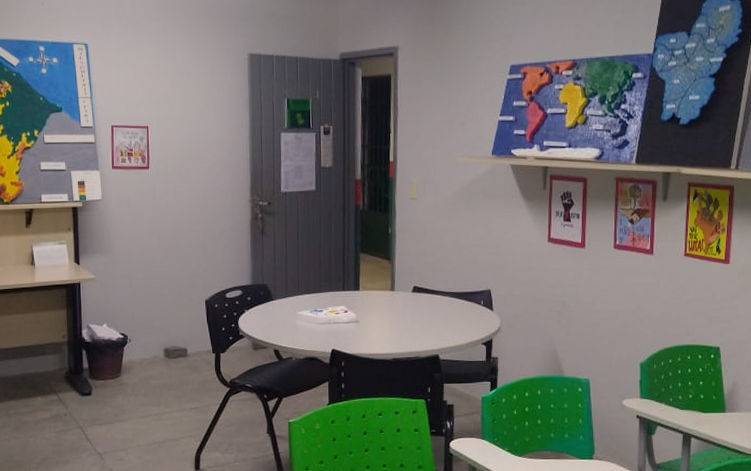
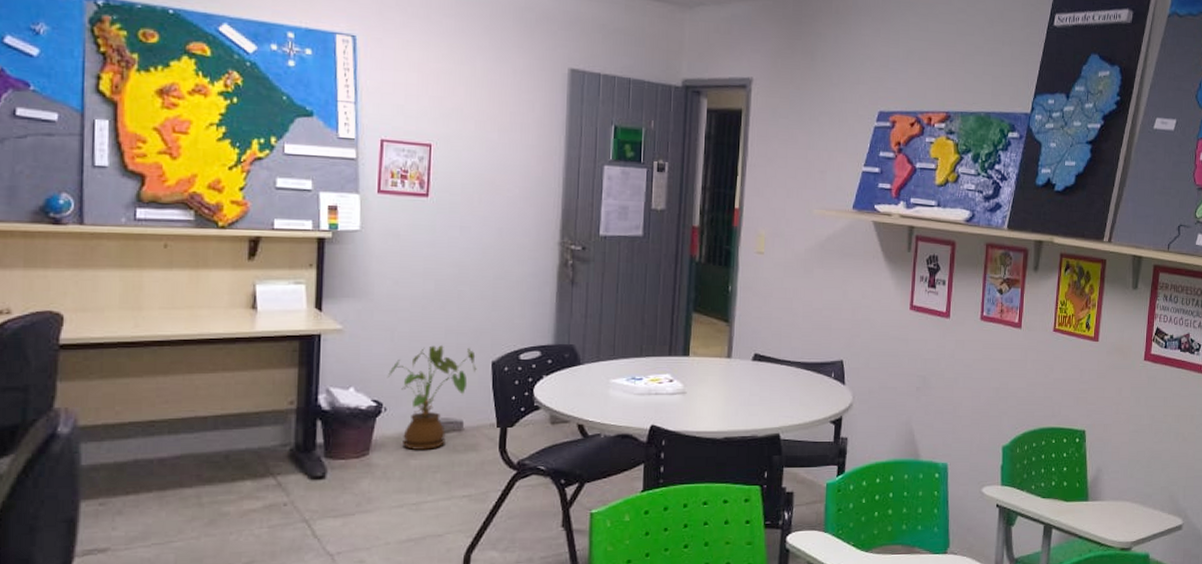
house plant: none [129,288,194,372] -> present [387,345,477,450]

